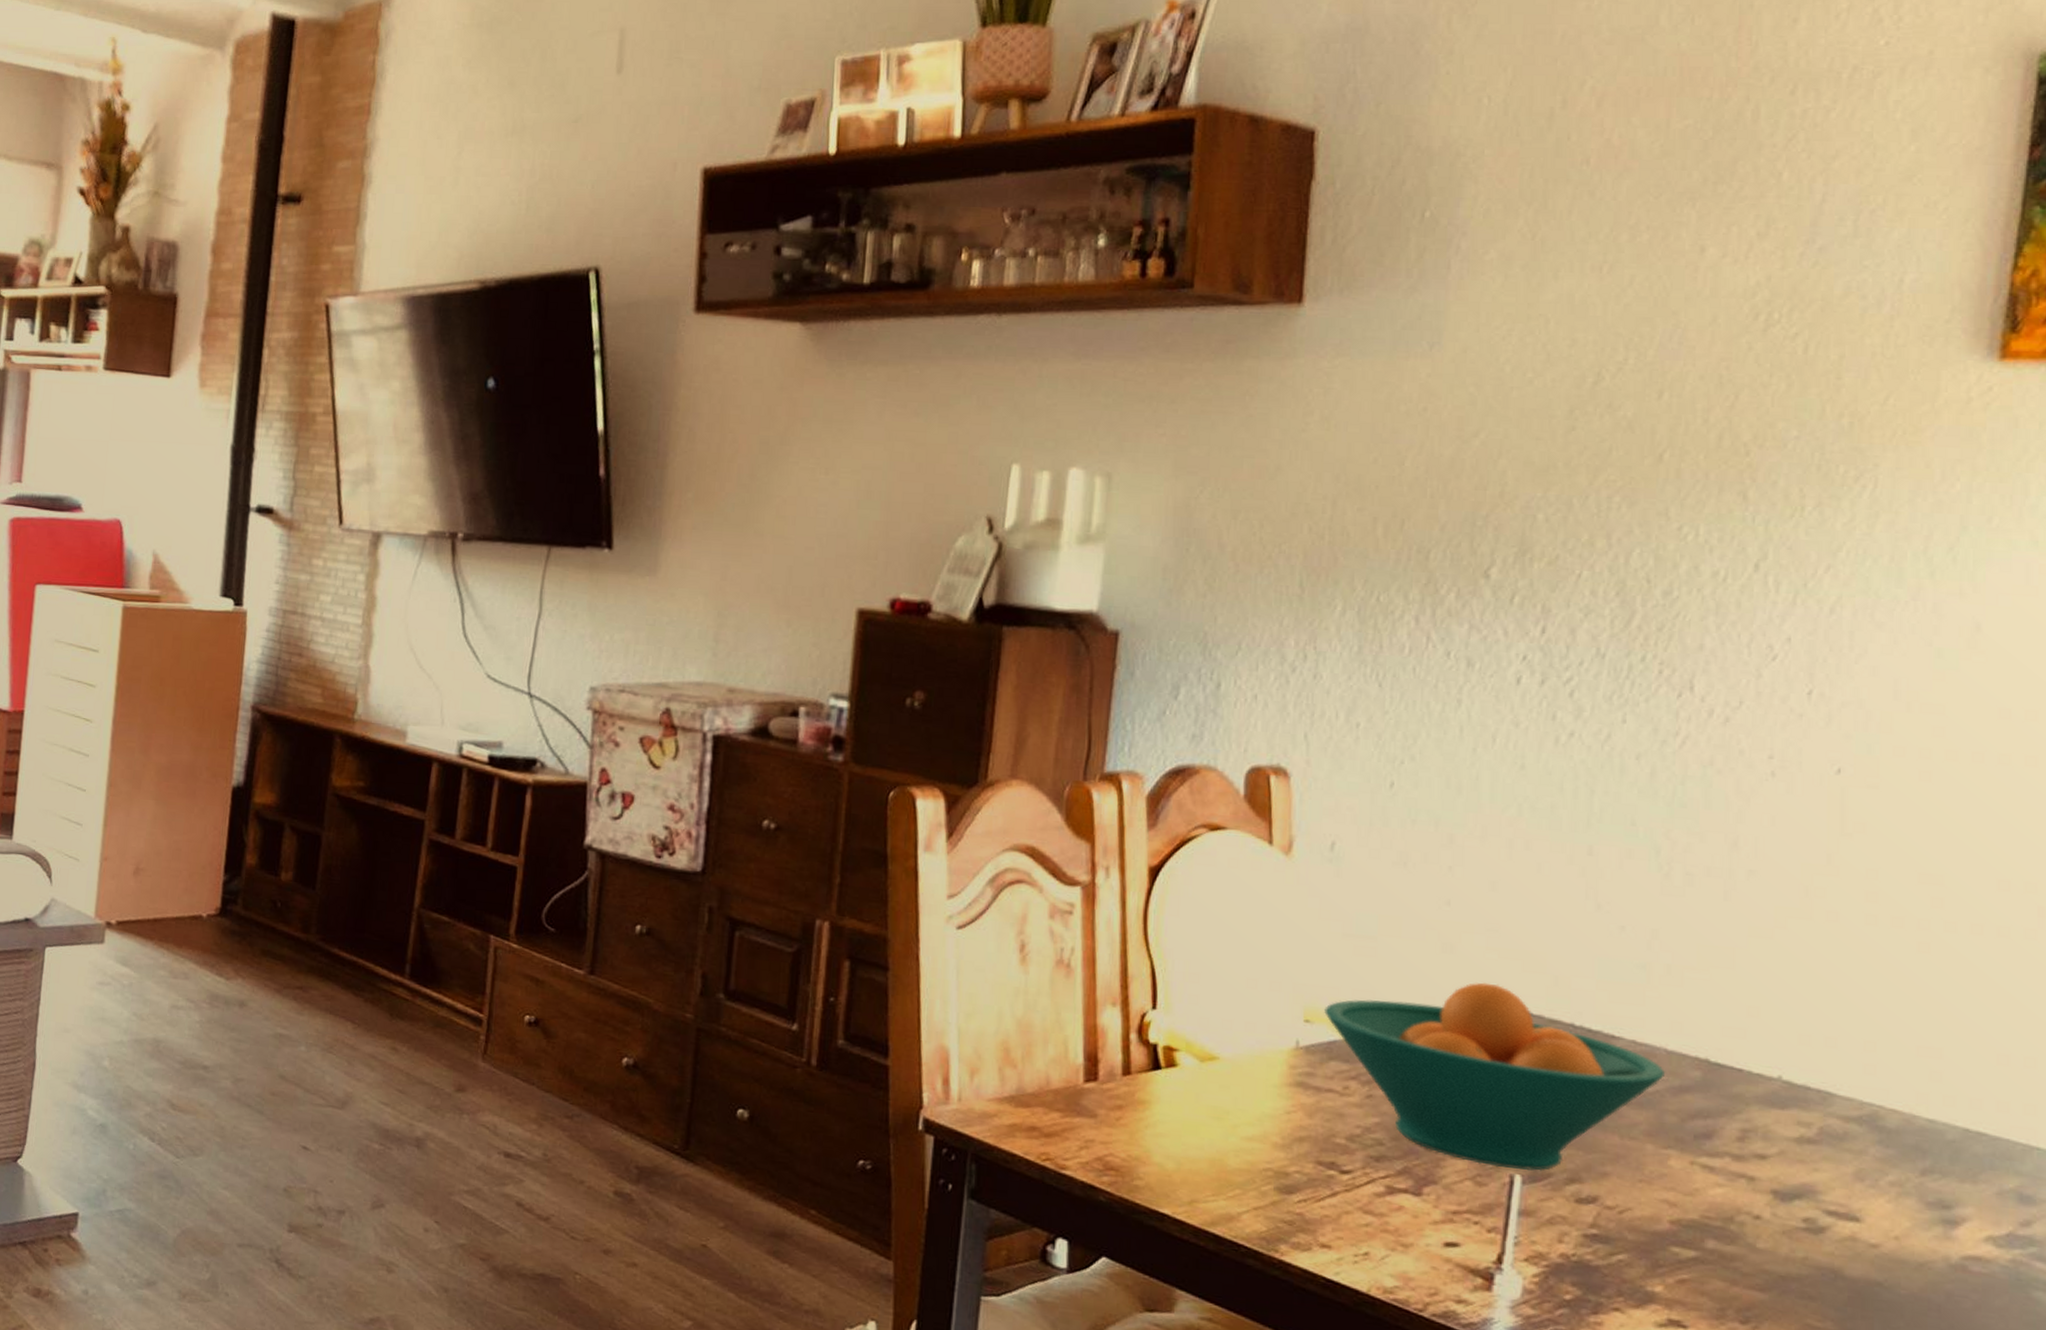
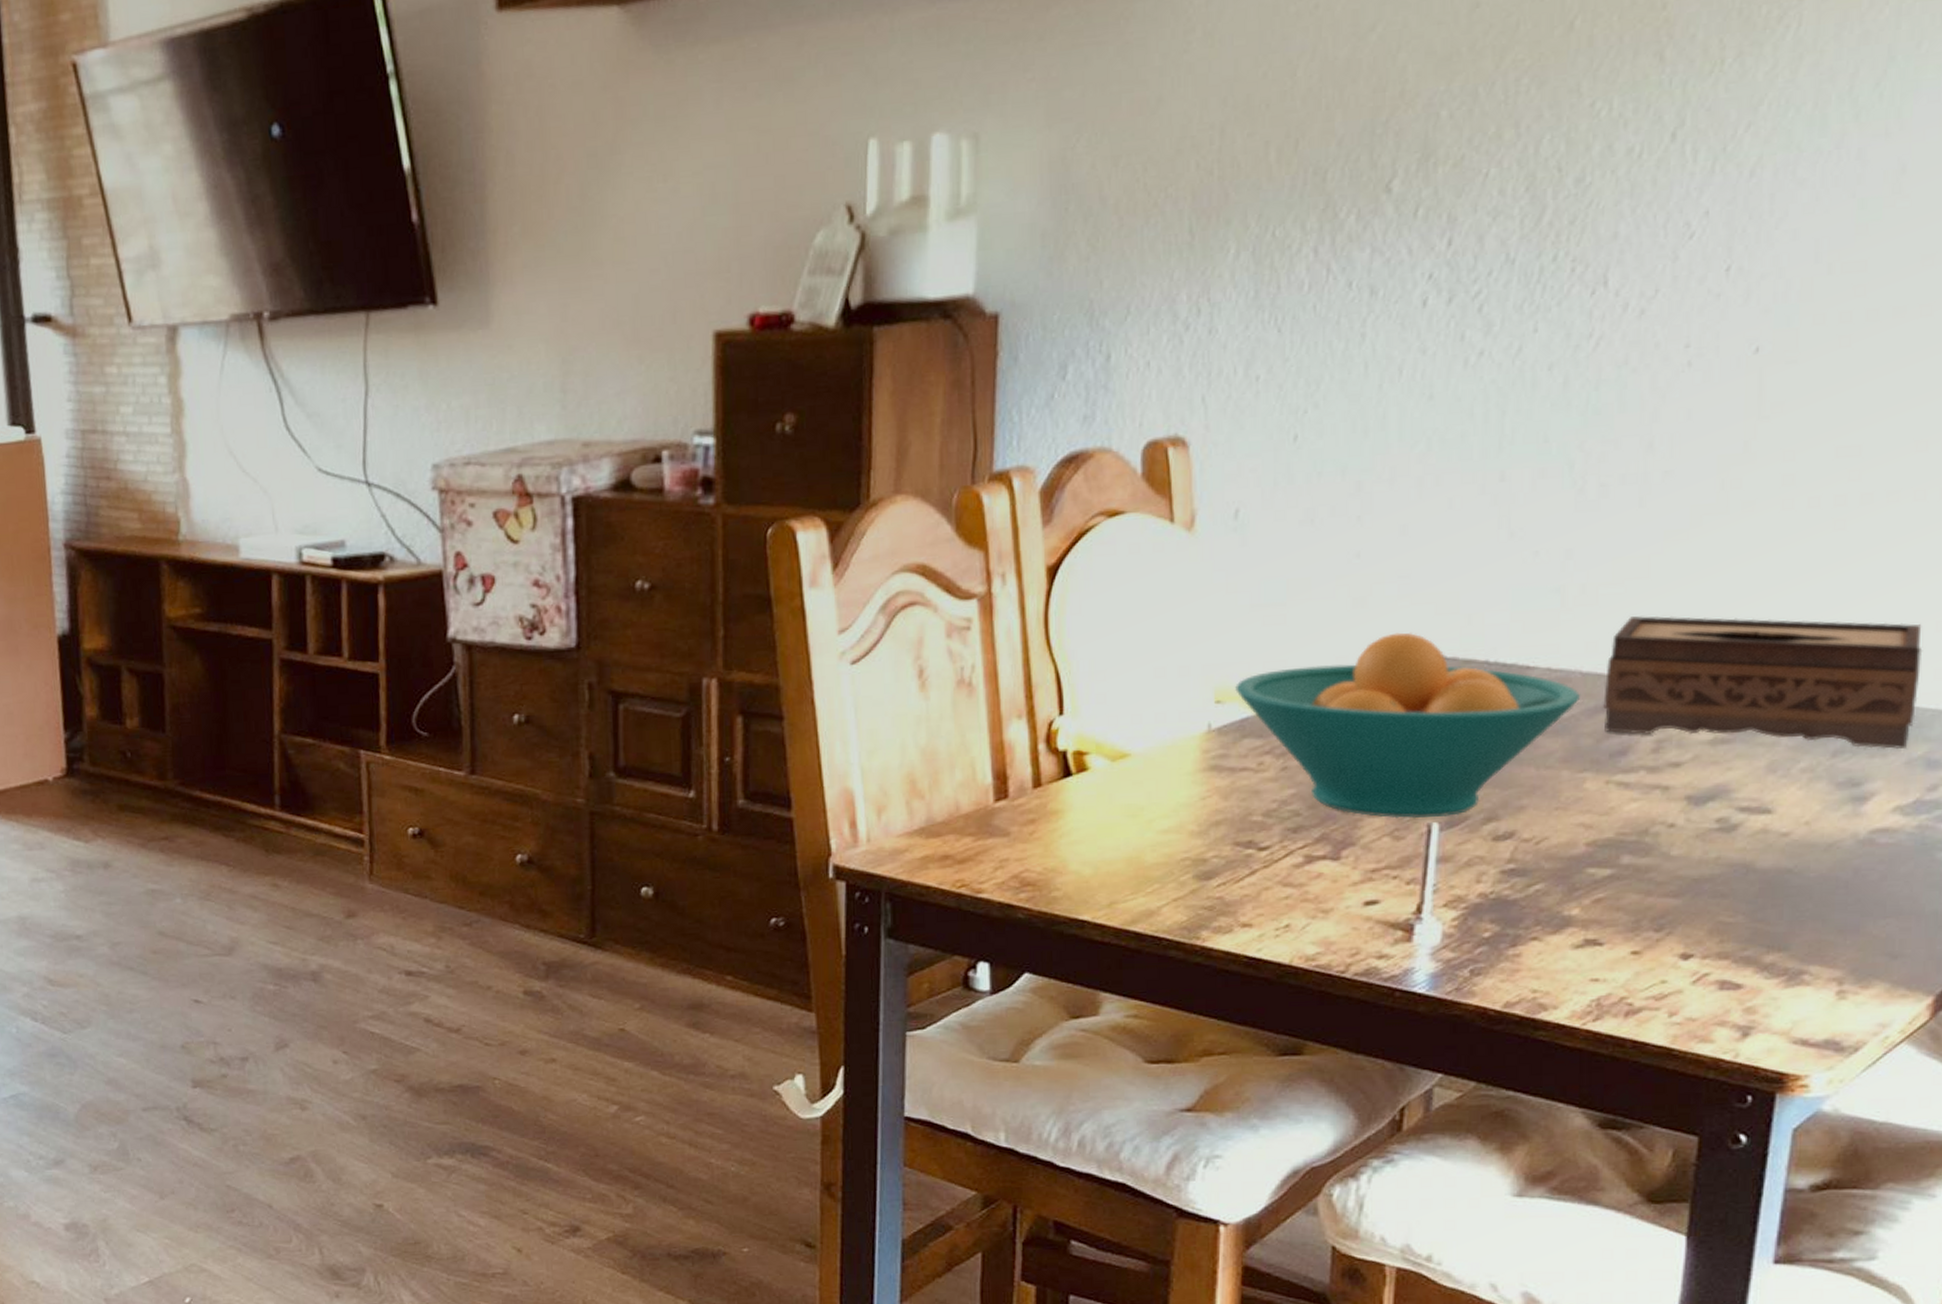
tissue box: none [1688,1004,2011,1179] -> present [1603,616,1923,749]

